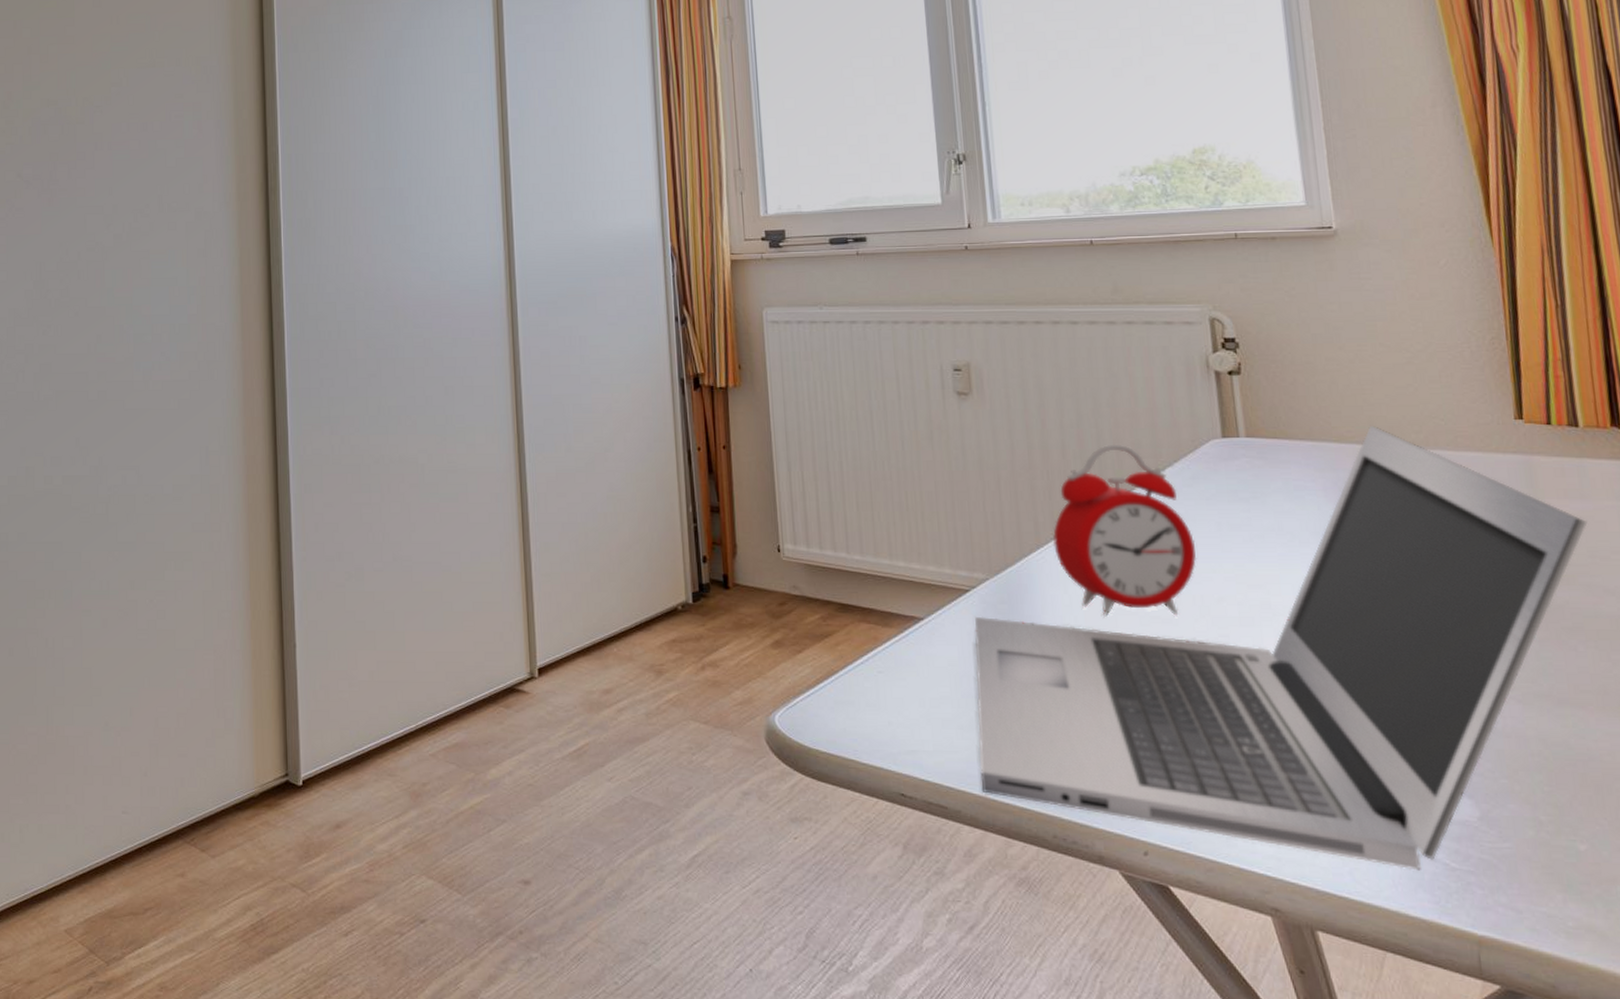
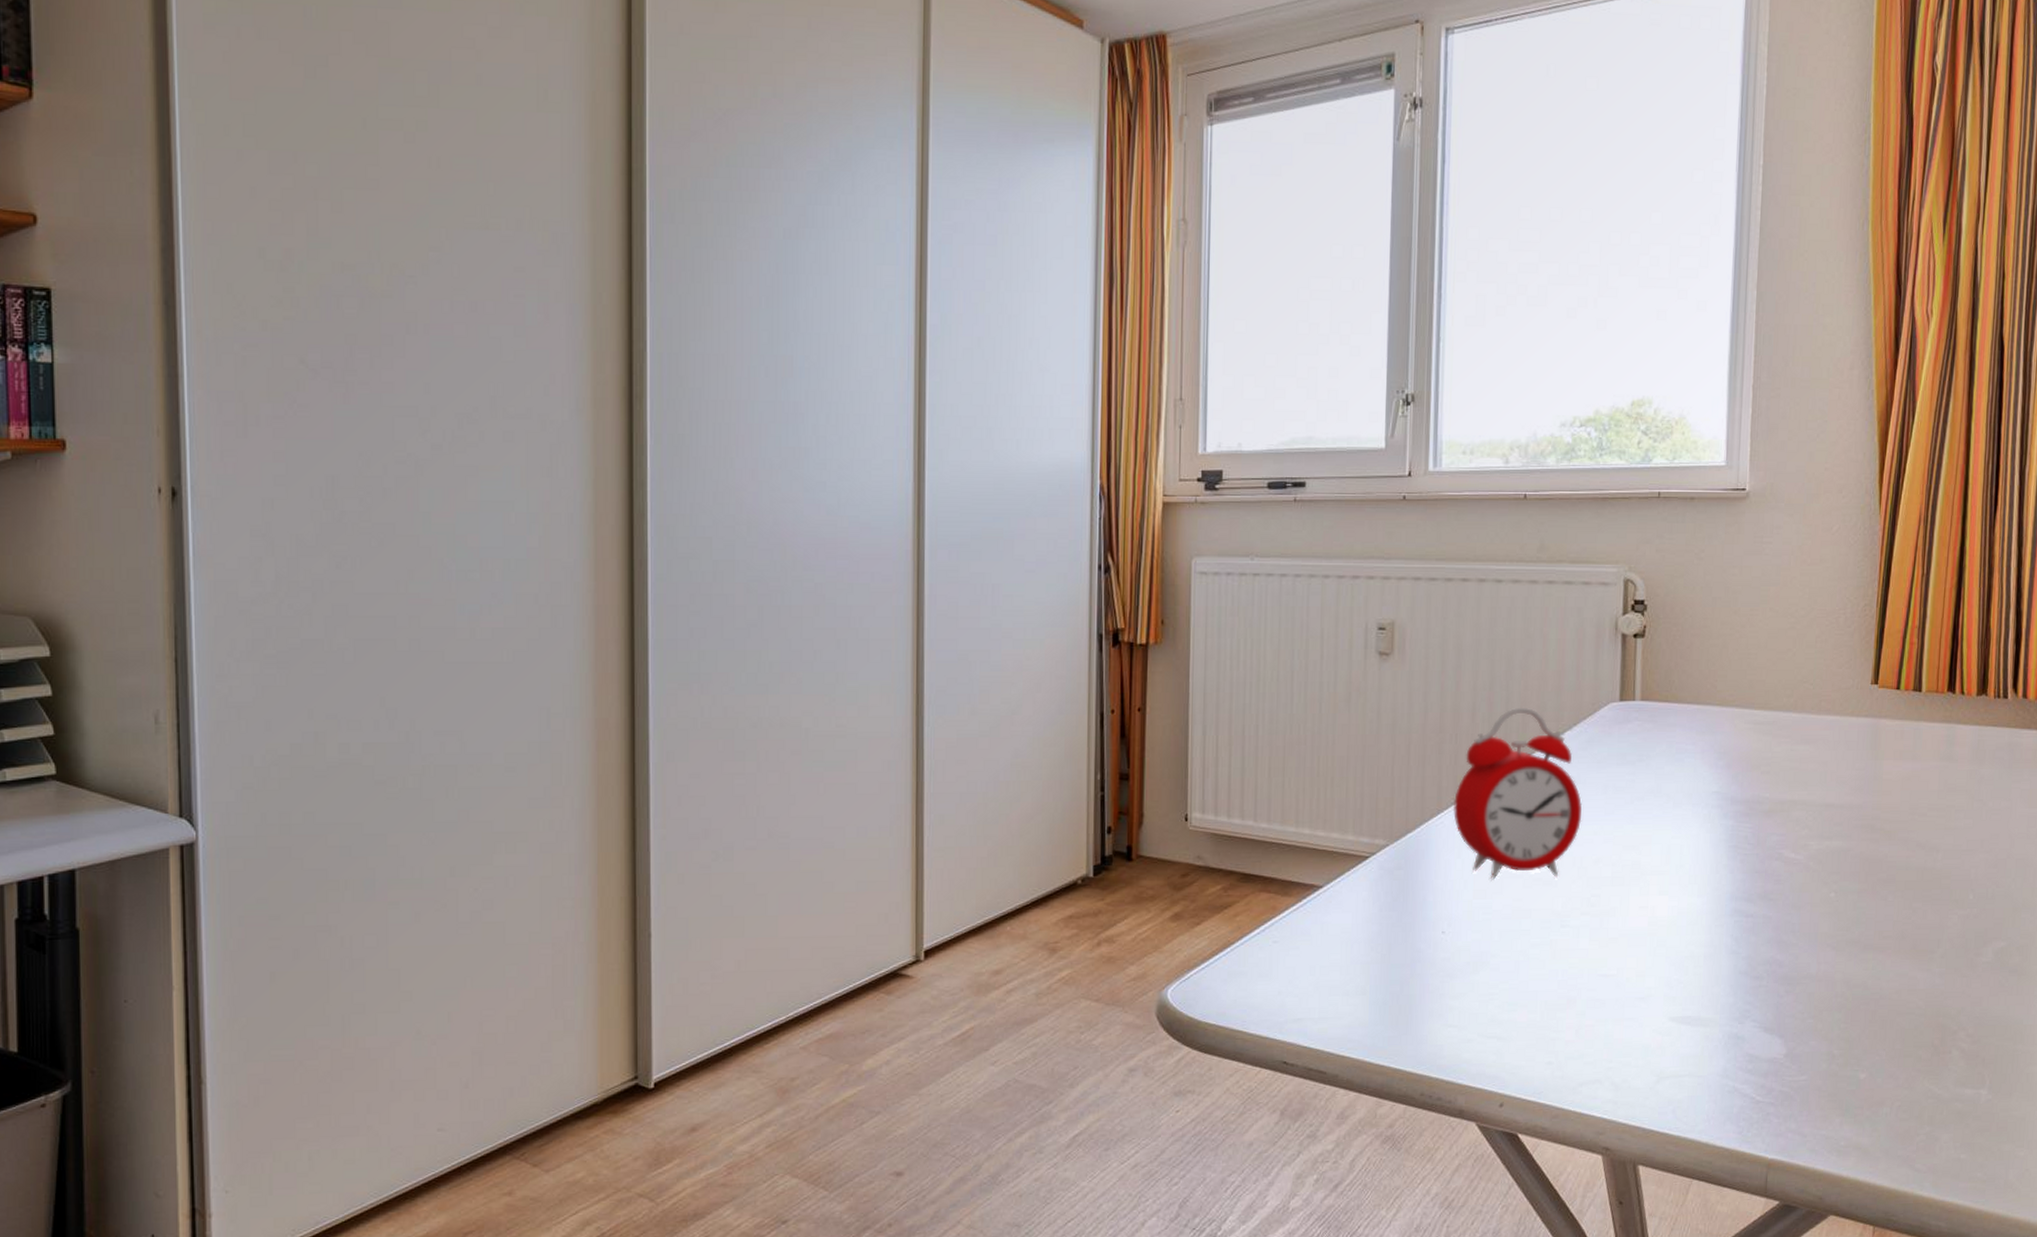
laptop: present [974,426,1588,871] -> none [1360,690,1914,1105]

